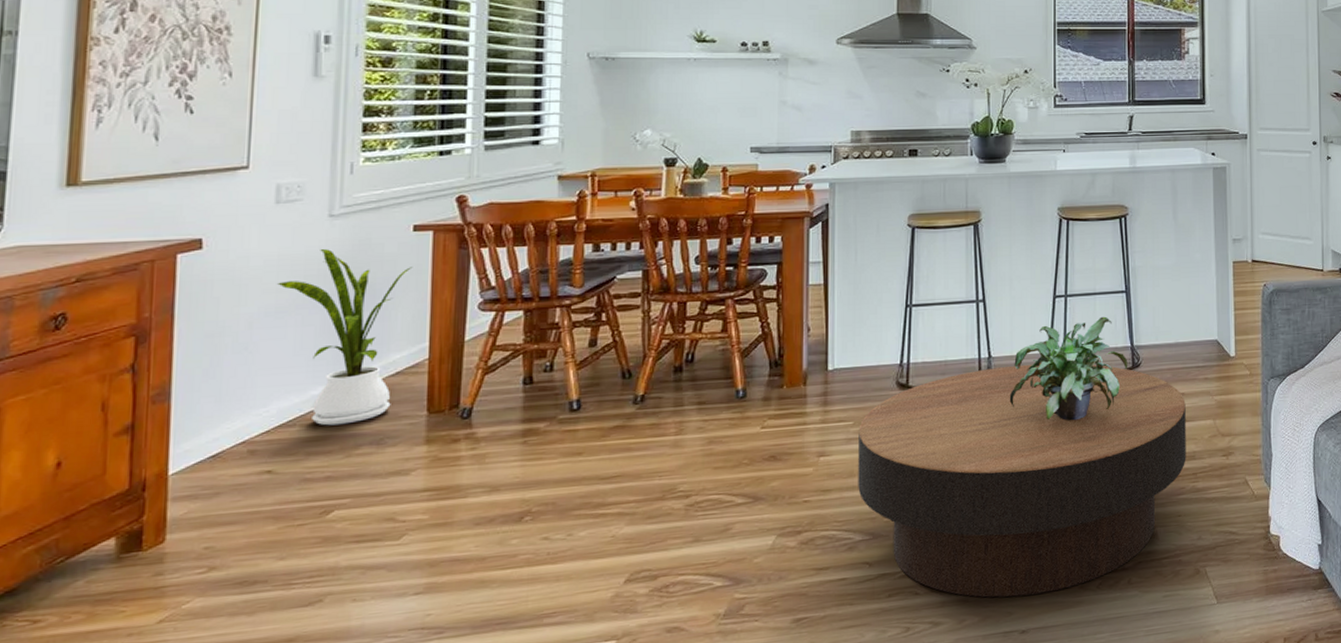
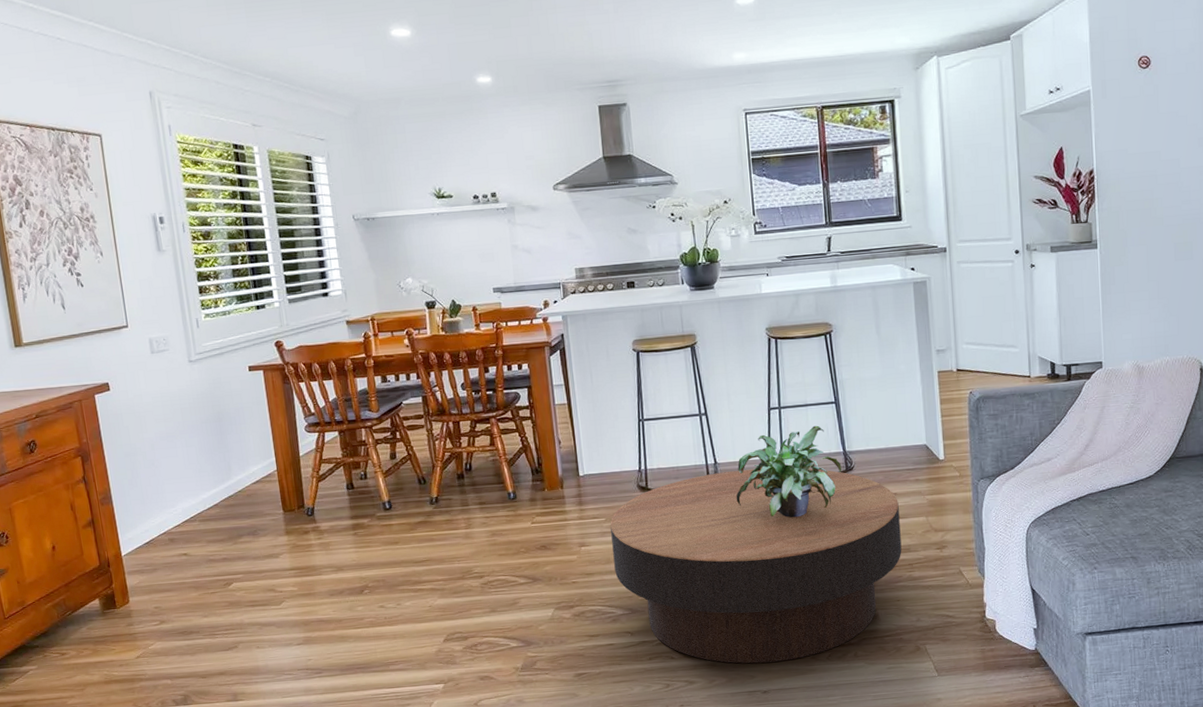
house plant: present [278,249,413,426] -> none [164,387,257,521]

